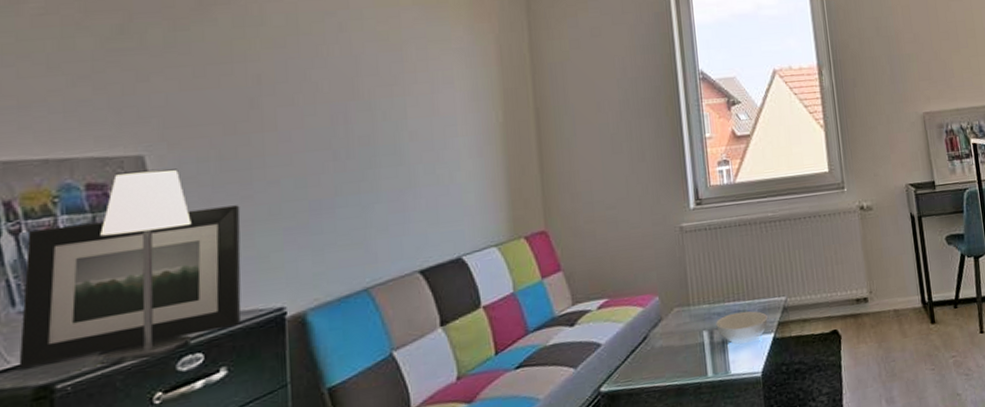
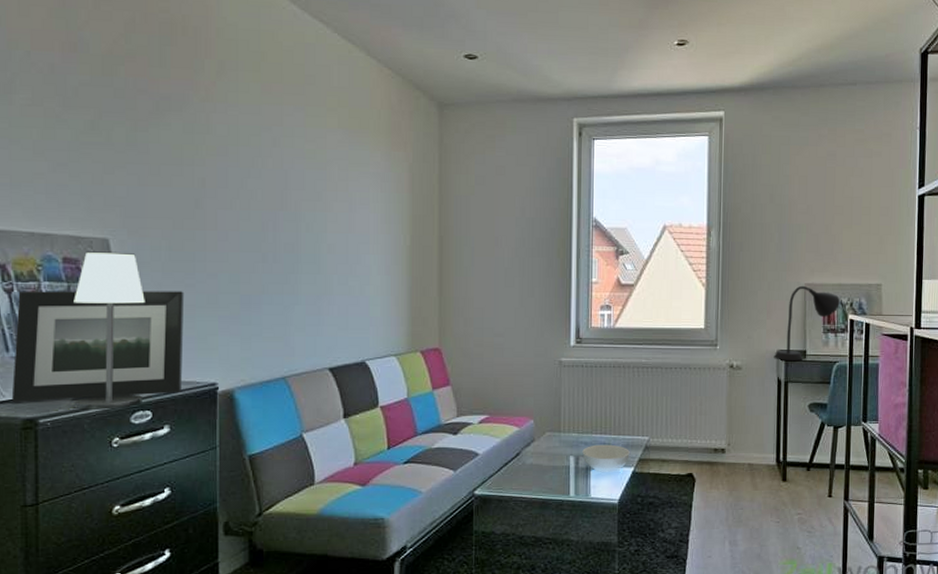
desk lamp: none [903,115,960,195] -> present [774,285,840,362]

